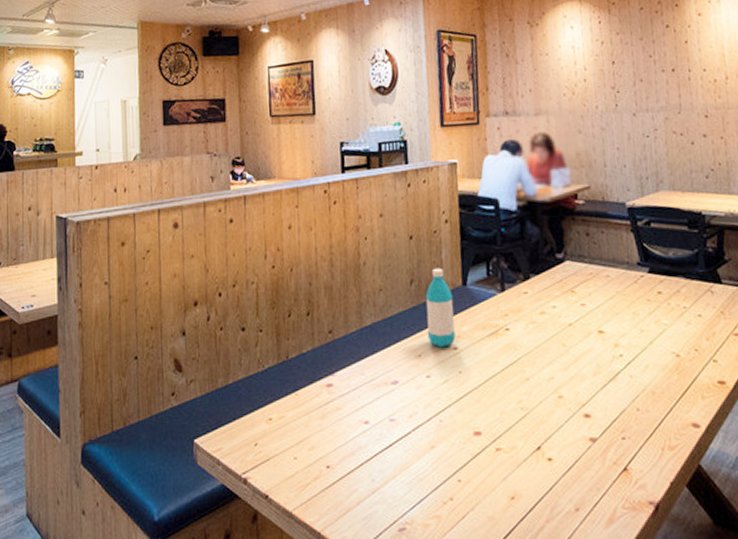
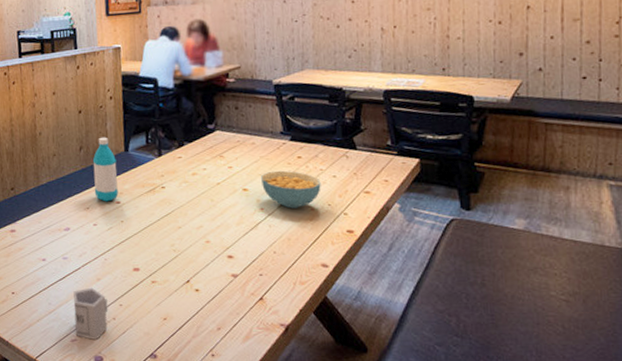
cup: none [402,457,444,528] -> present [73,287,108,340]
cereal bowl: none [618,308,686,355] -> present [261,170,321,209]

